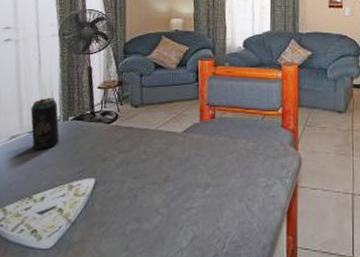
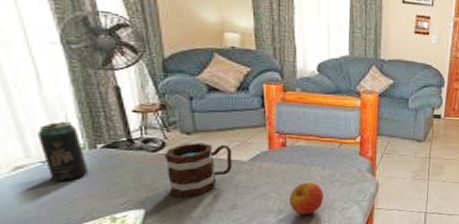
mug: none [116,115,169,169] -> present [164,143,232,198]
apple: none [215,155,248,191] -> present [288,182,323,215]

